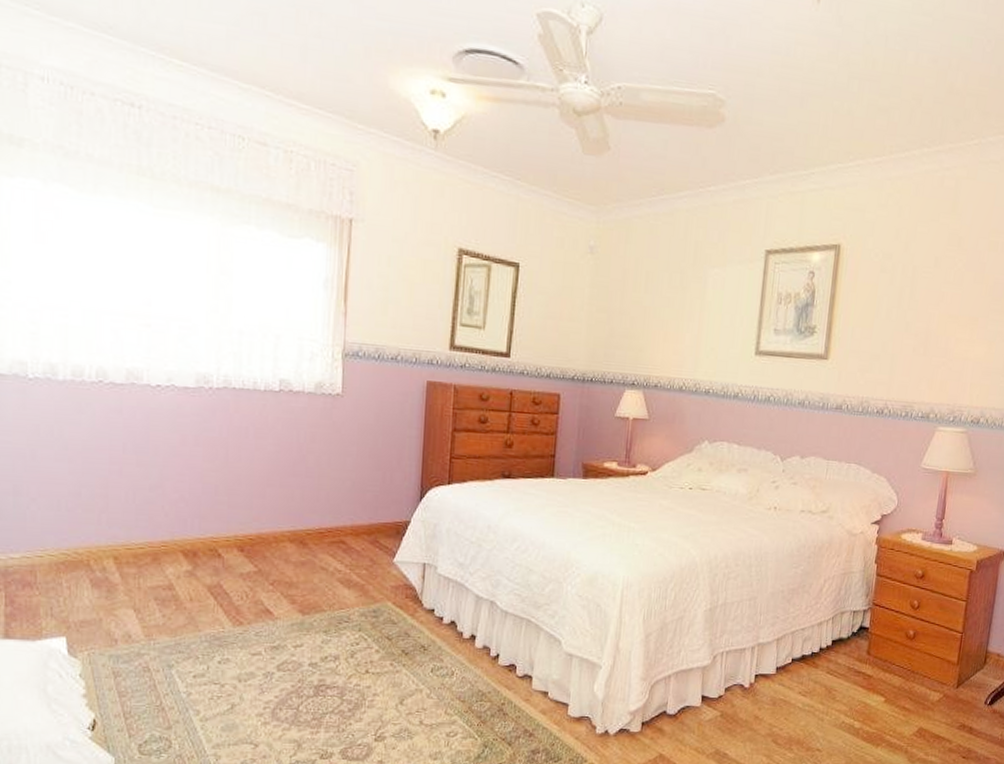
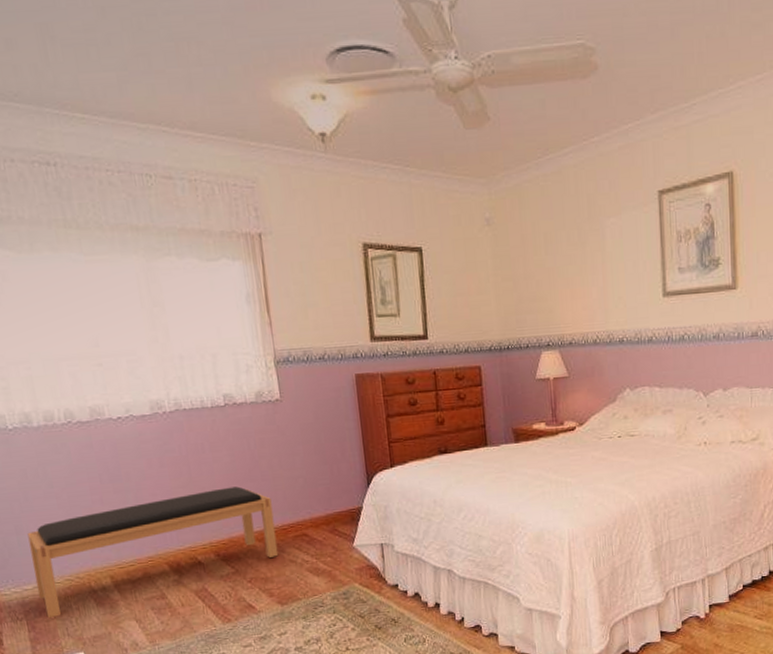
bench: none [25,478,312,594] -> present [27,486,279,619]

